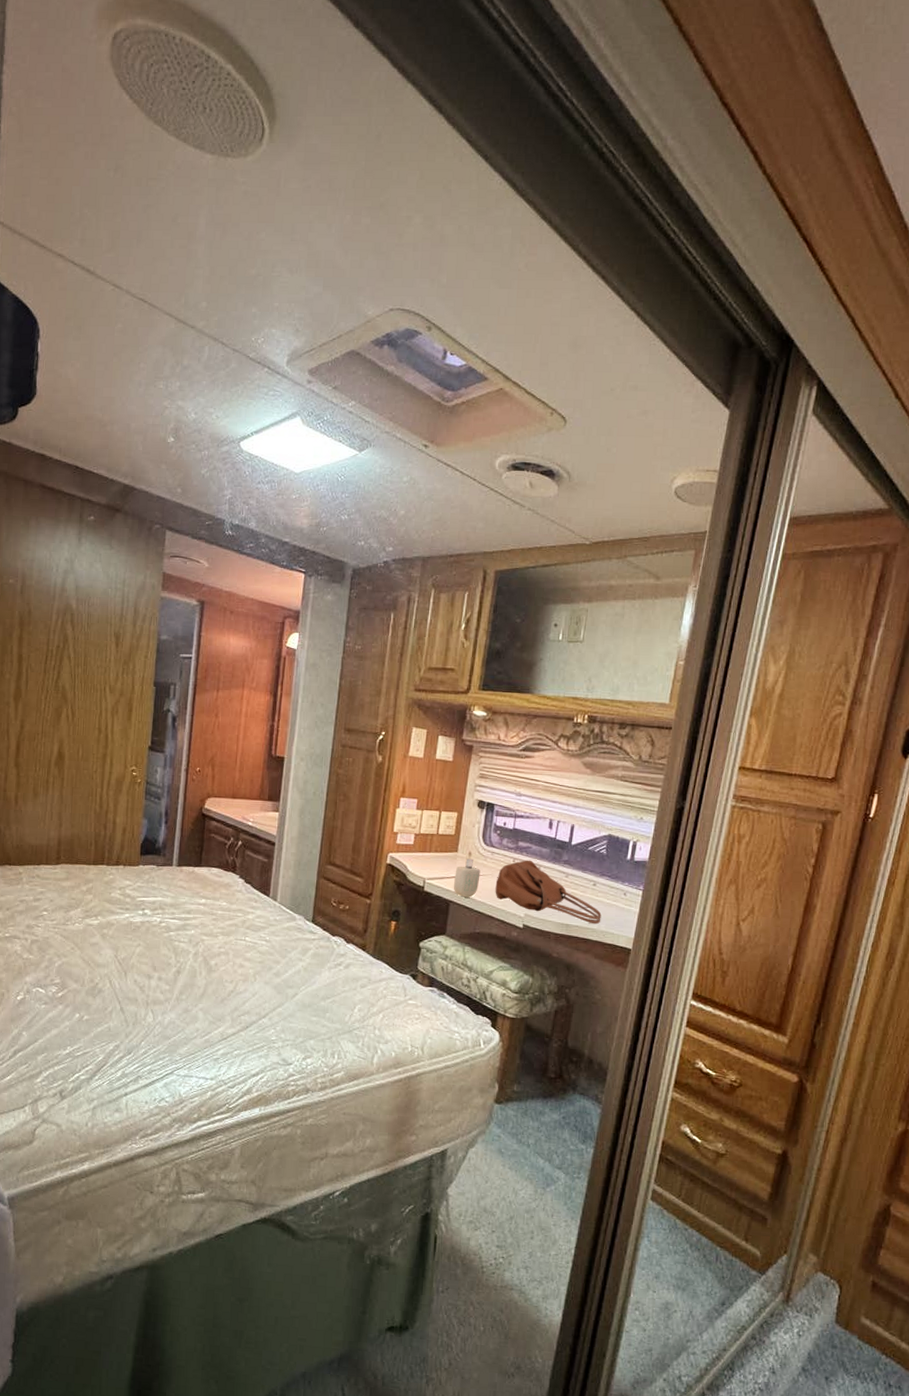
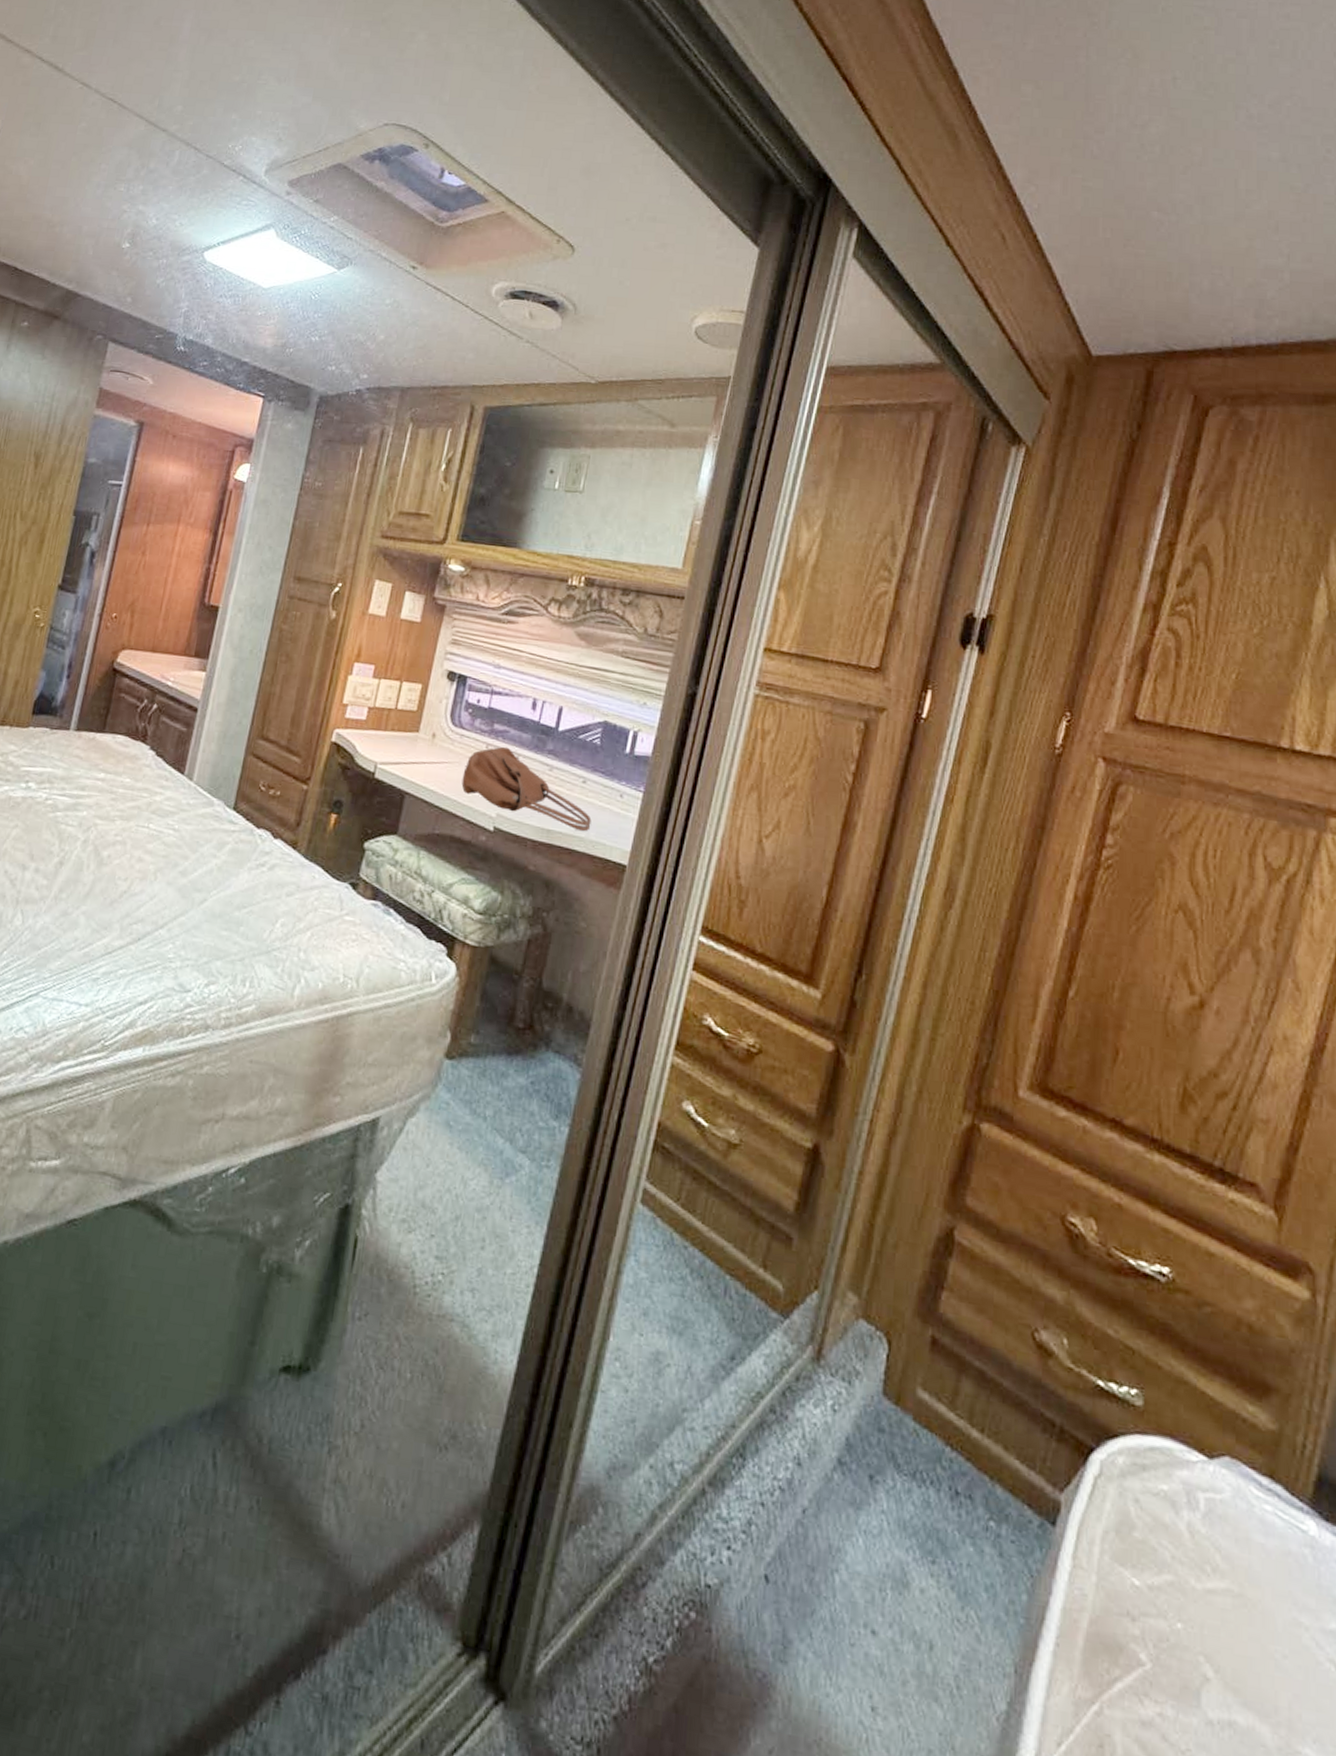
perfume: present [453,858,481,898] -> none [410,740,446,789]

